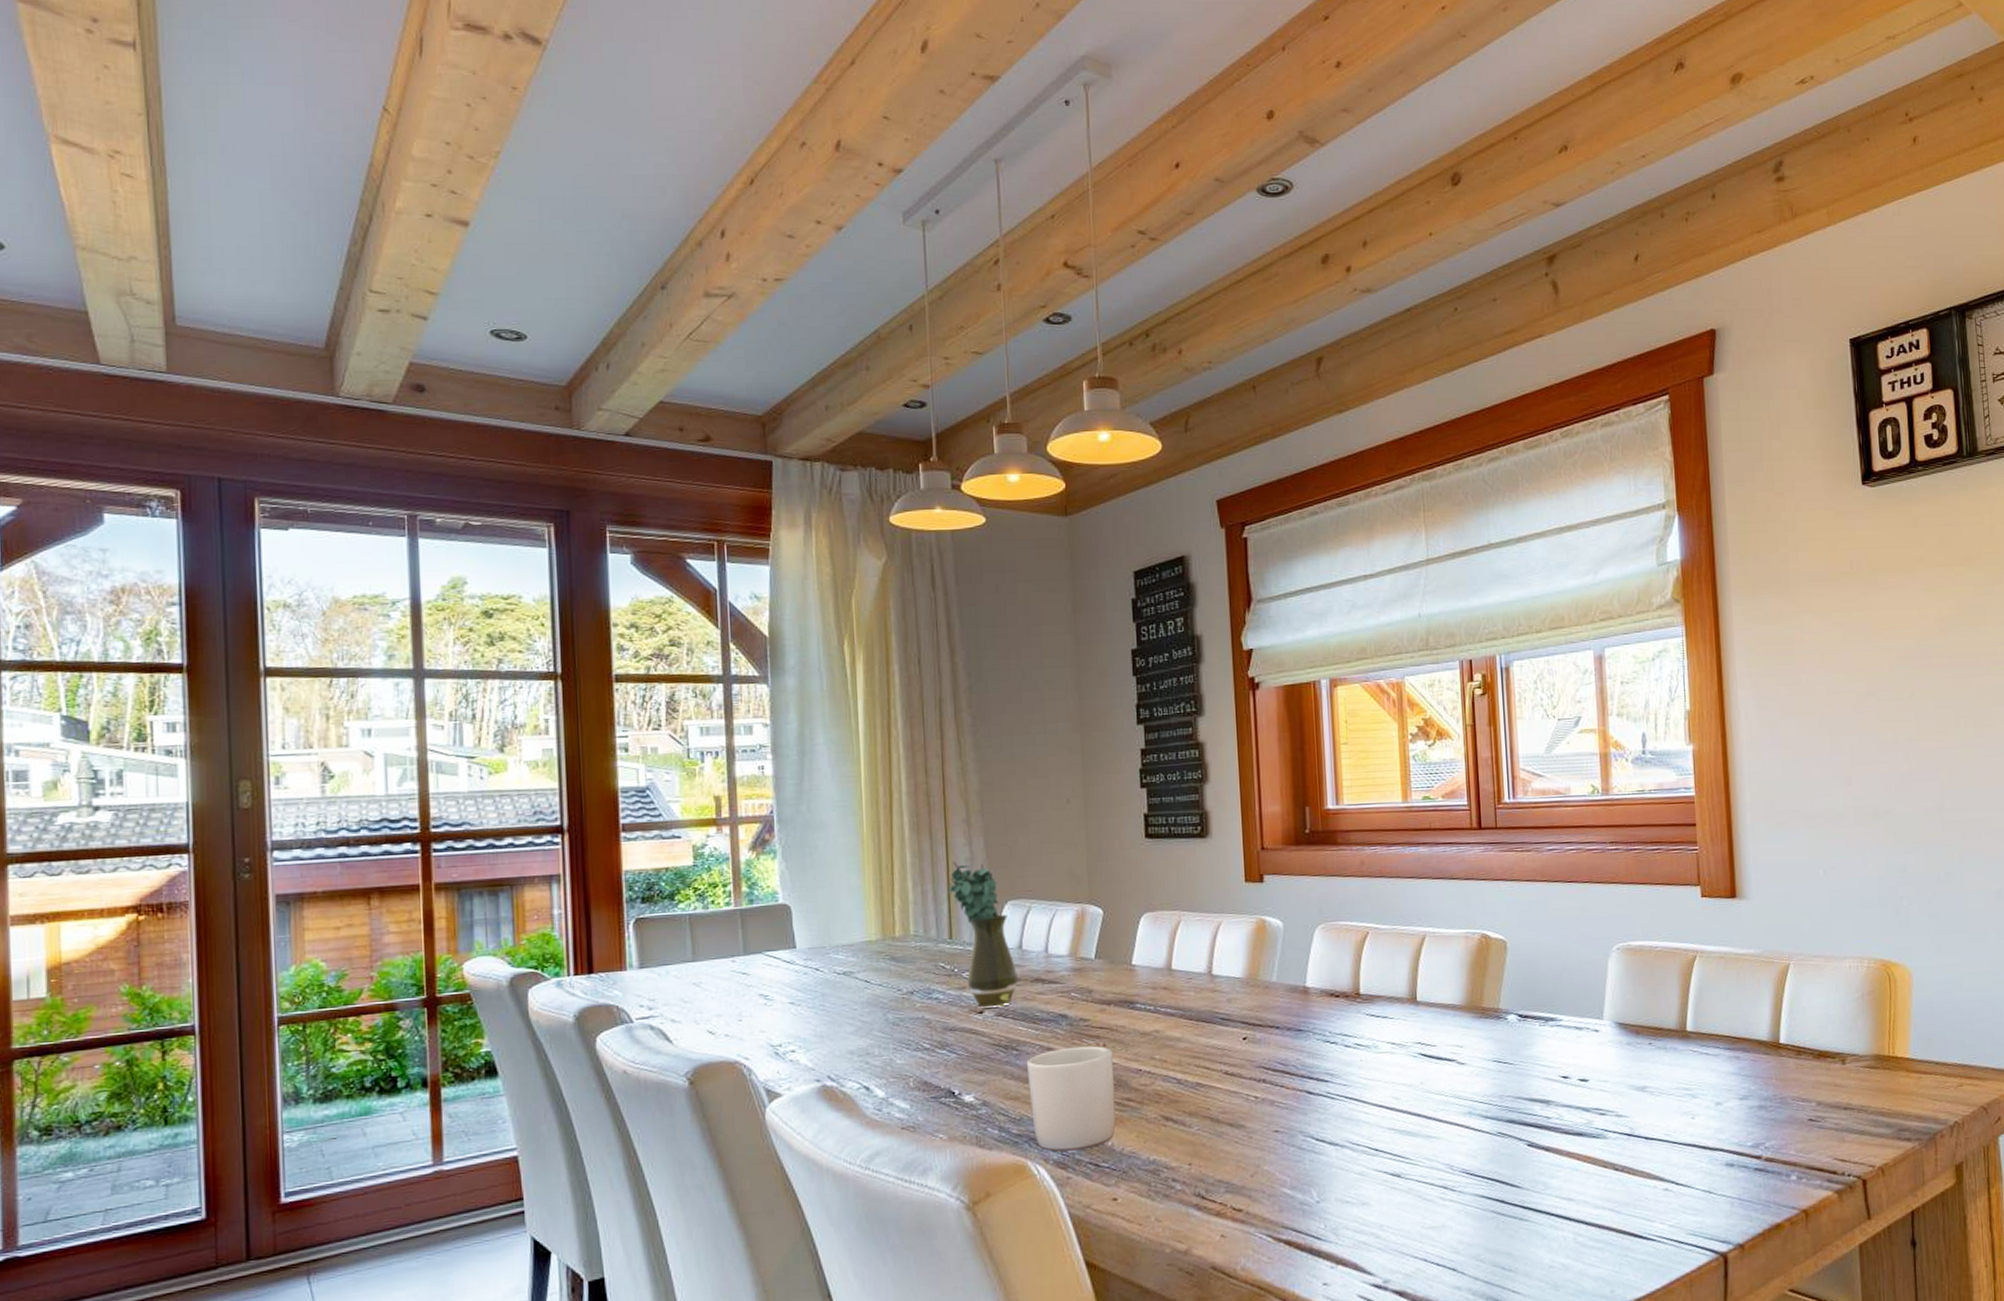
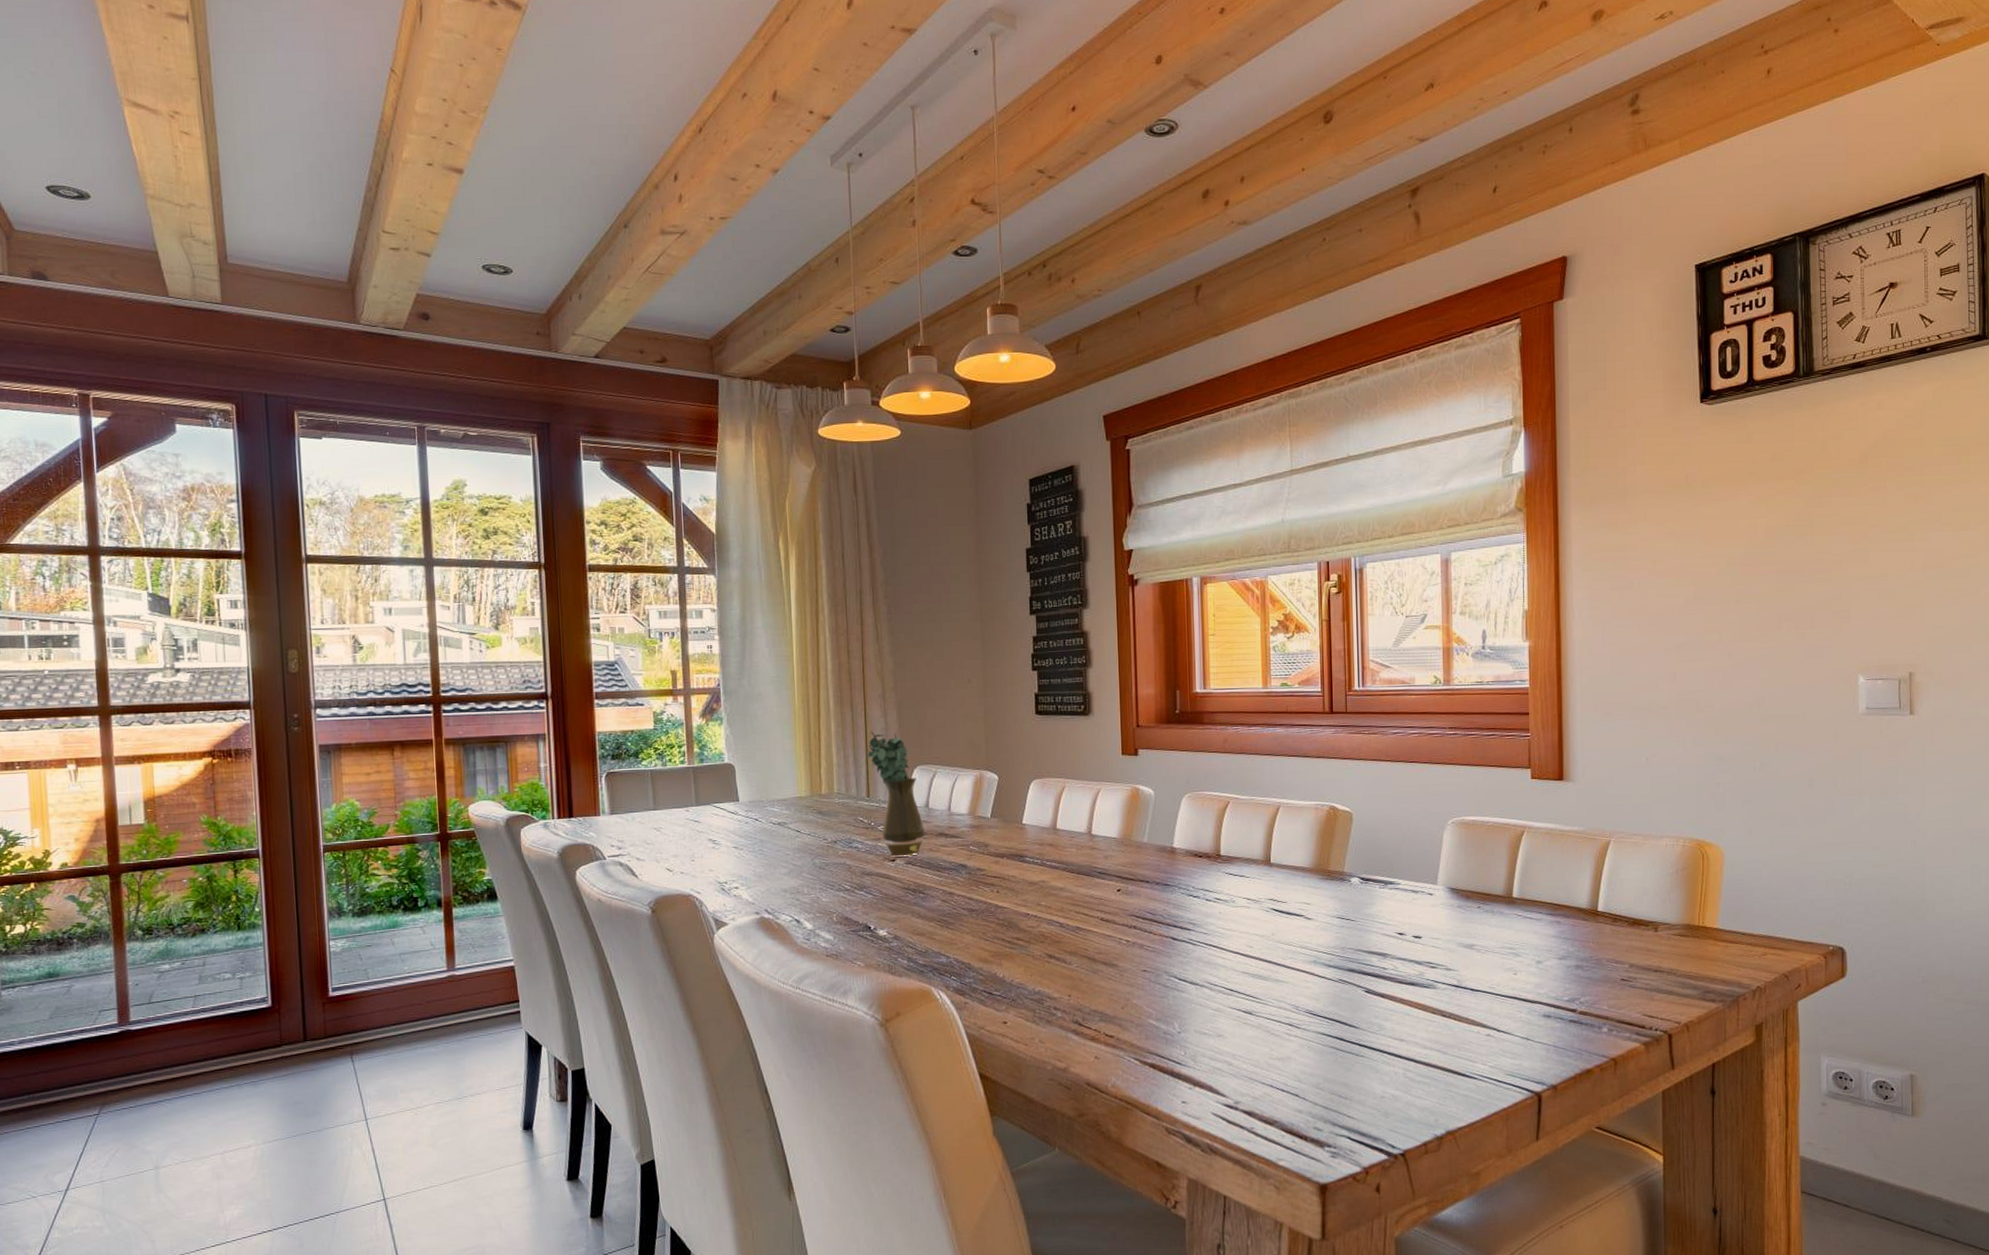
mug: present [1026,1045,1116,1152] -> none [931,892,1007,981]

